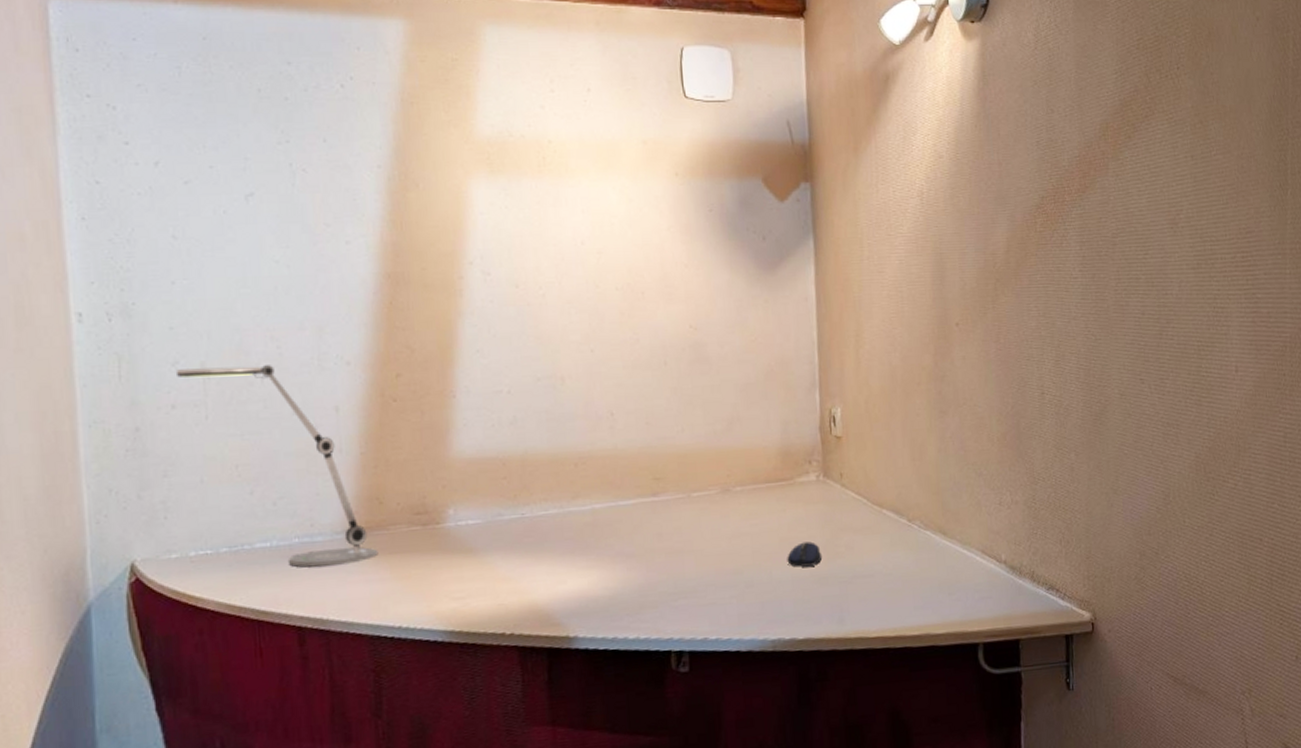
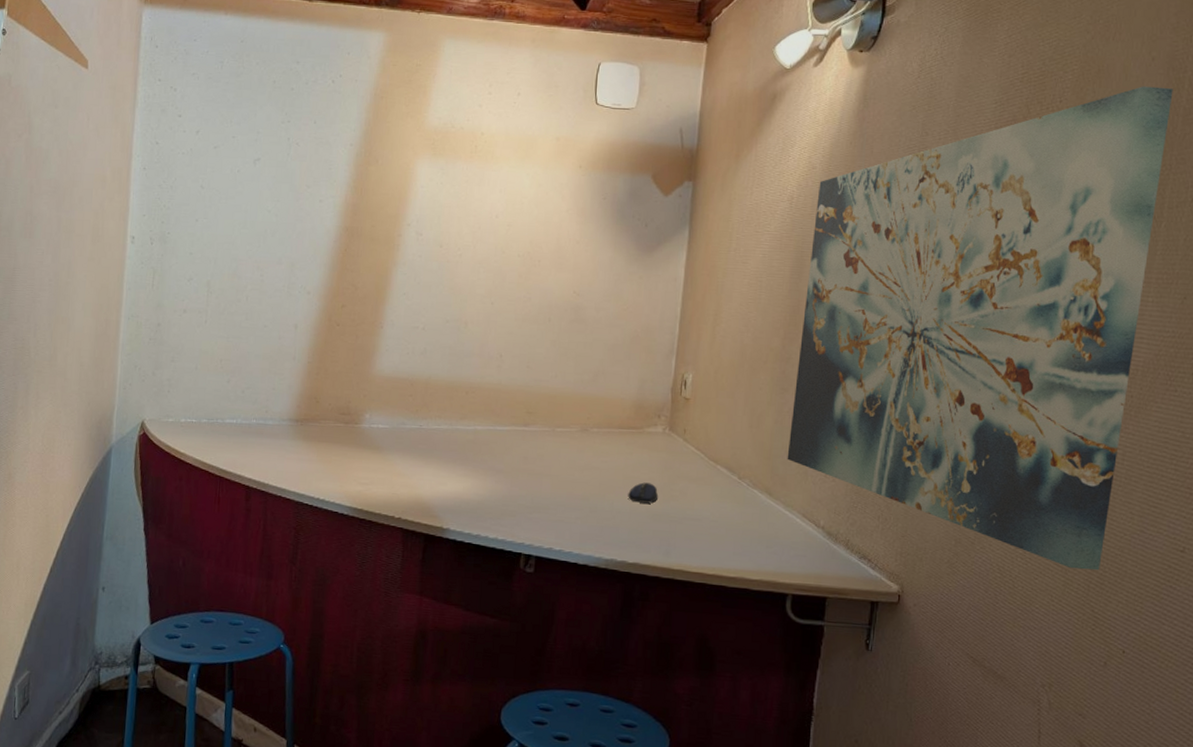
desk lamp: present [175,365,379,568] -> none [189,284,311,445]
wall art: none [948,48,1281,564] -> present [787,86,1173,571]

